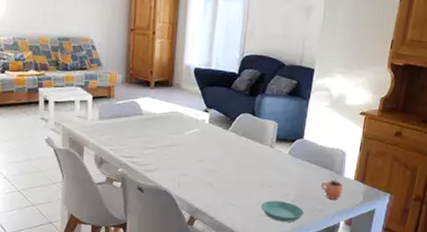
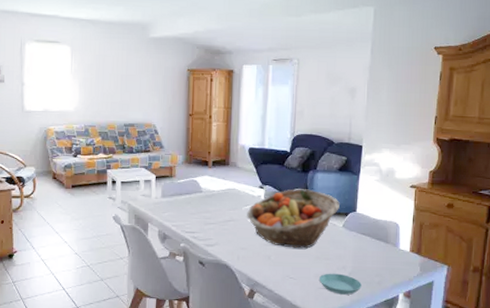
fruit basket: none [189,113,287,176] -> present [247,189,340,249]
cocoa: present [321,169,343,200] -> none [378,241,399,272]

